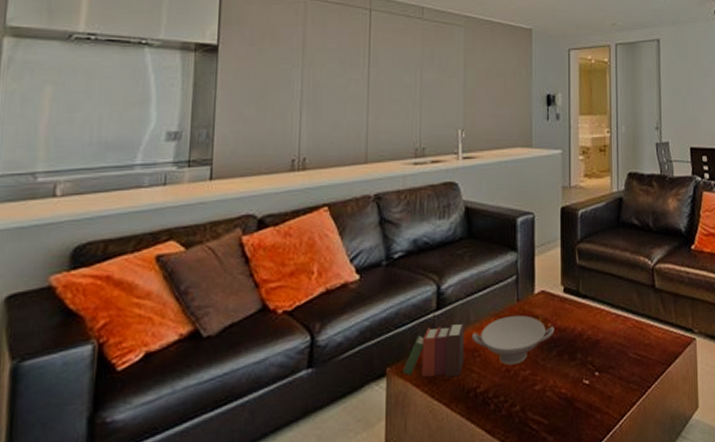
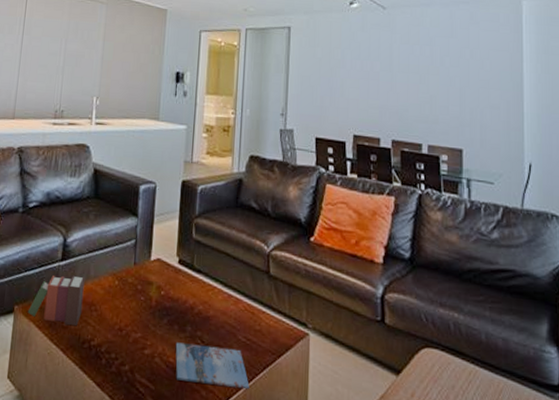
decorative bowl: present [471,315,555,366] -> none [90,277,167,326]
magazine: none [566,366,643,409] -> present [175,342,250,390]

